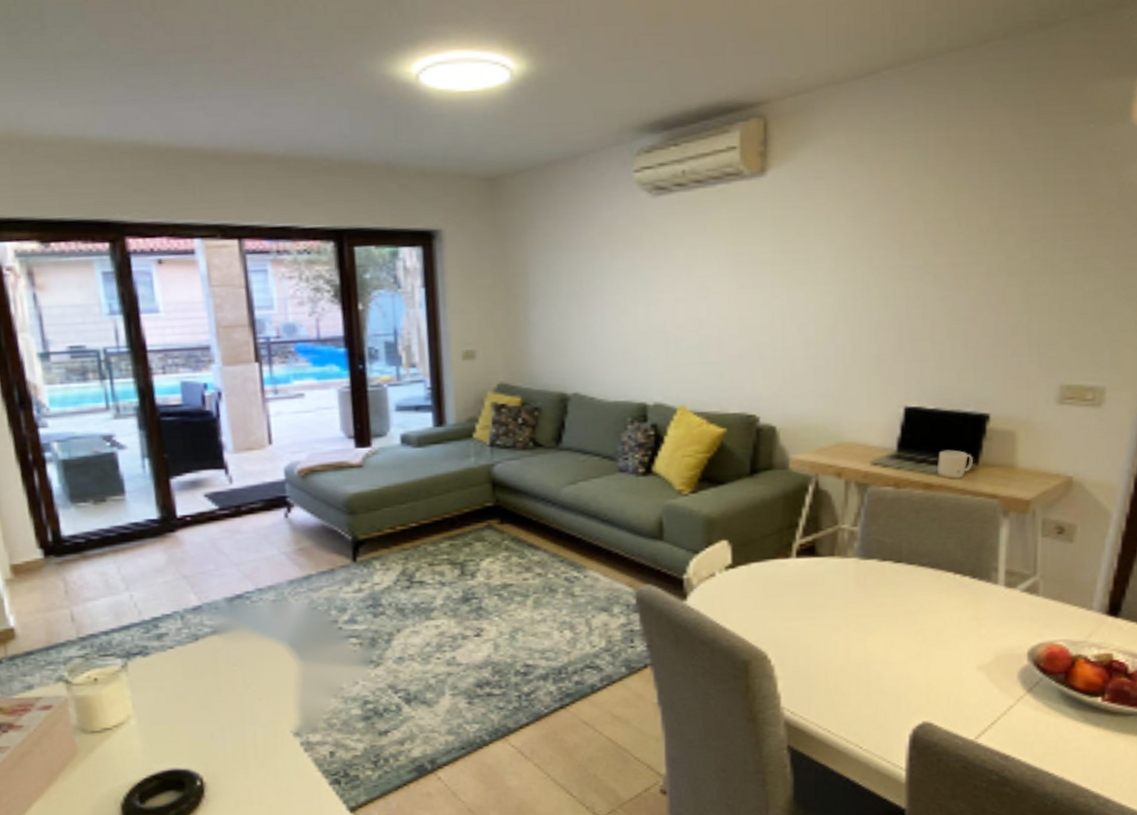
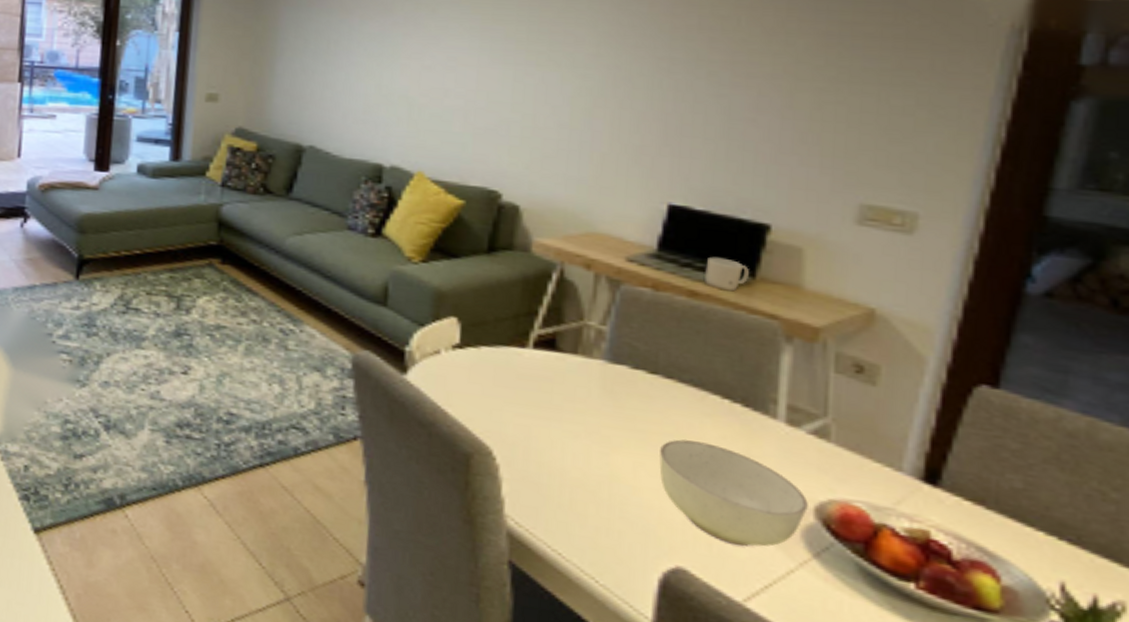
bowl: none [906,614,1023,695] -> present [659,439,808,547]

